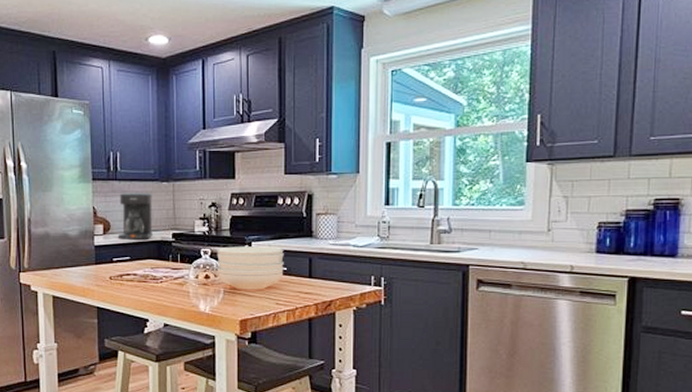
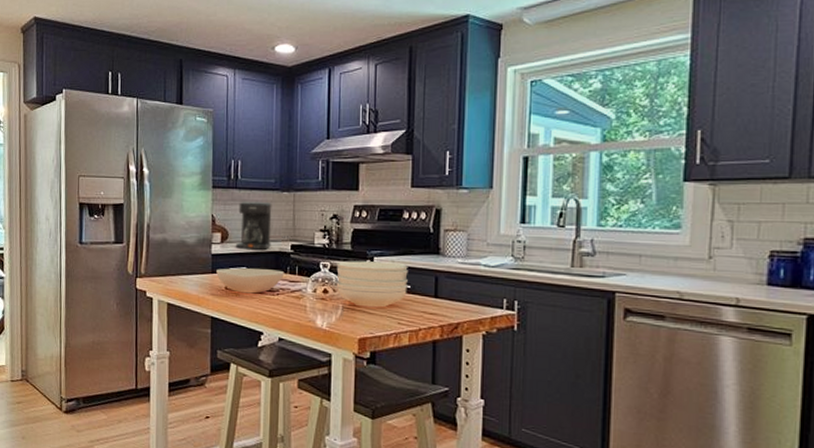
bowl: none [100,258,167,282] -> present [216,268,284,294]

